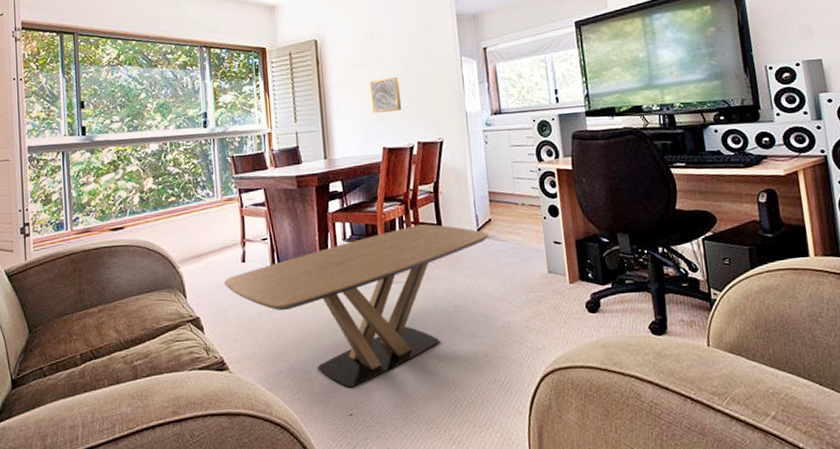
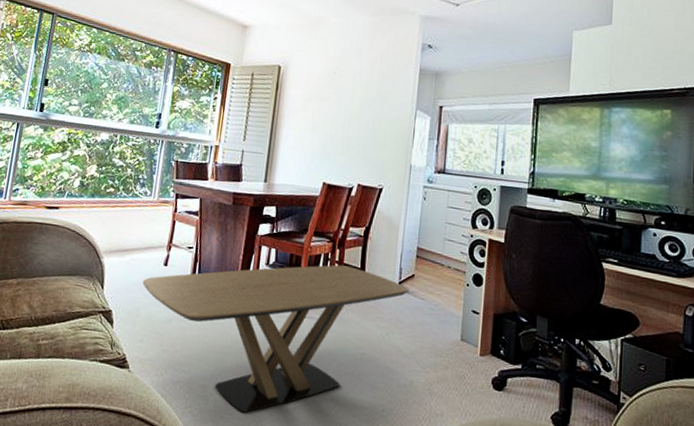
wall art: present [369,76,402,114] -> none [319,115,353,150]

